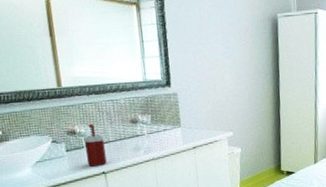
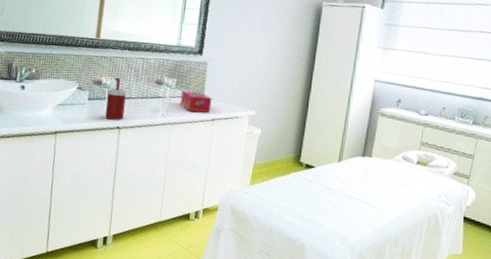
tissue box: none [158,123,191,143] -> present [180,90,212,113]

